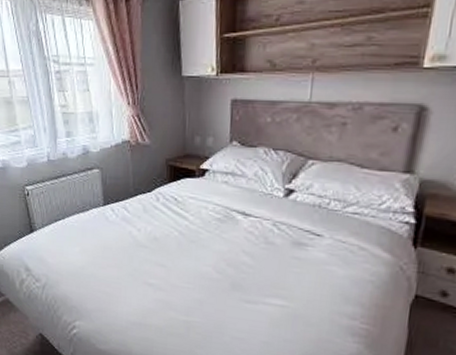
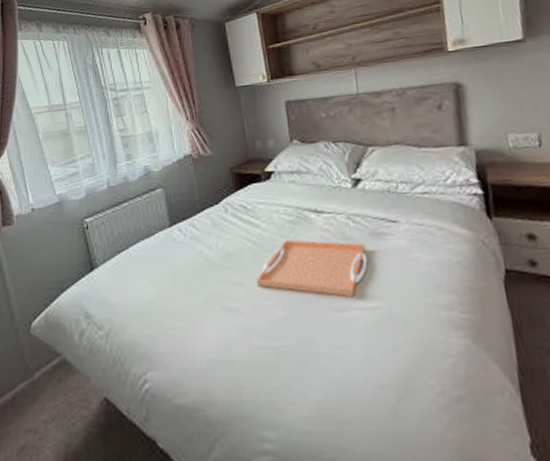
serving tray: none [177,234,286,294] -> present [255,239,368,298]

